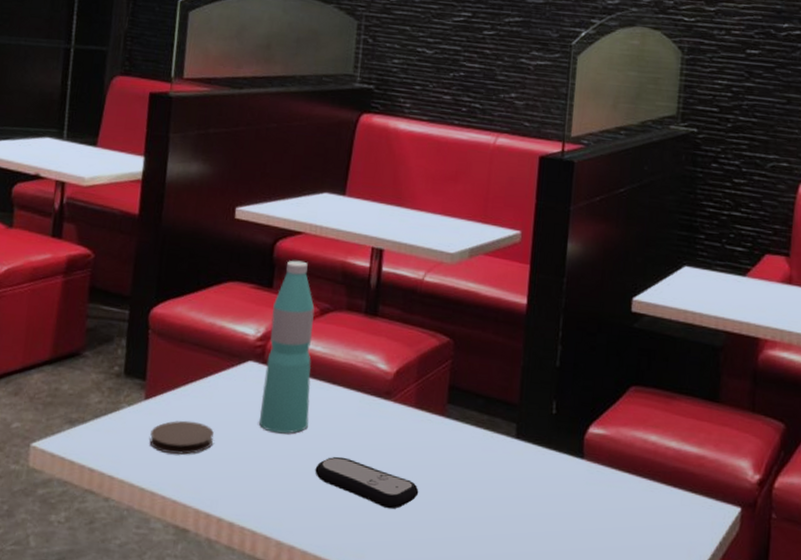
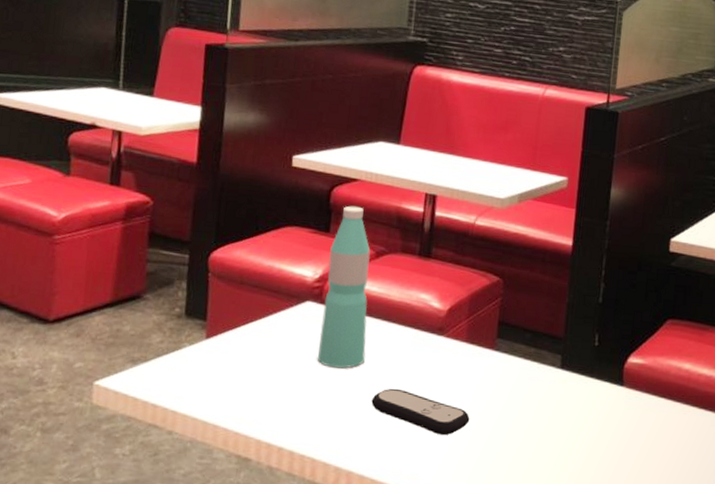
coaster: present [149,420,214,455] -> none [211,357,274,390]

